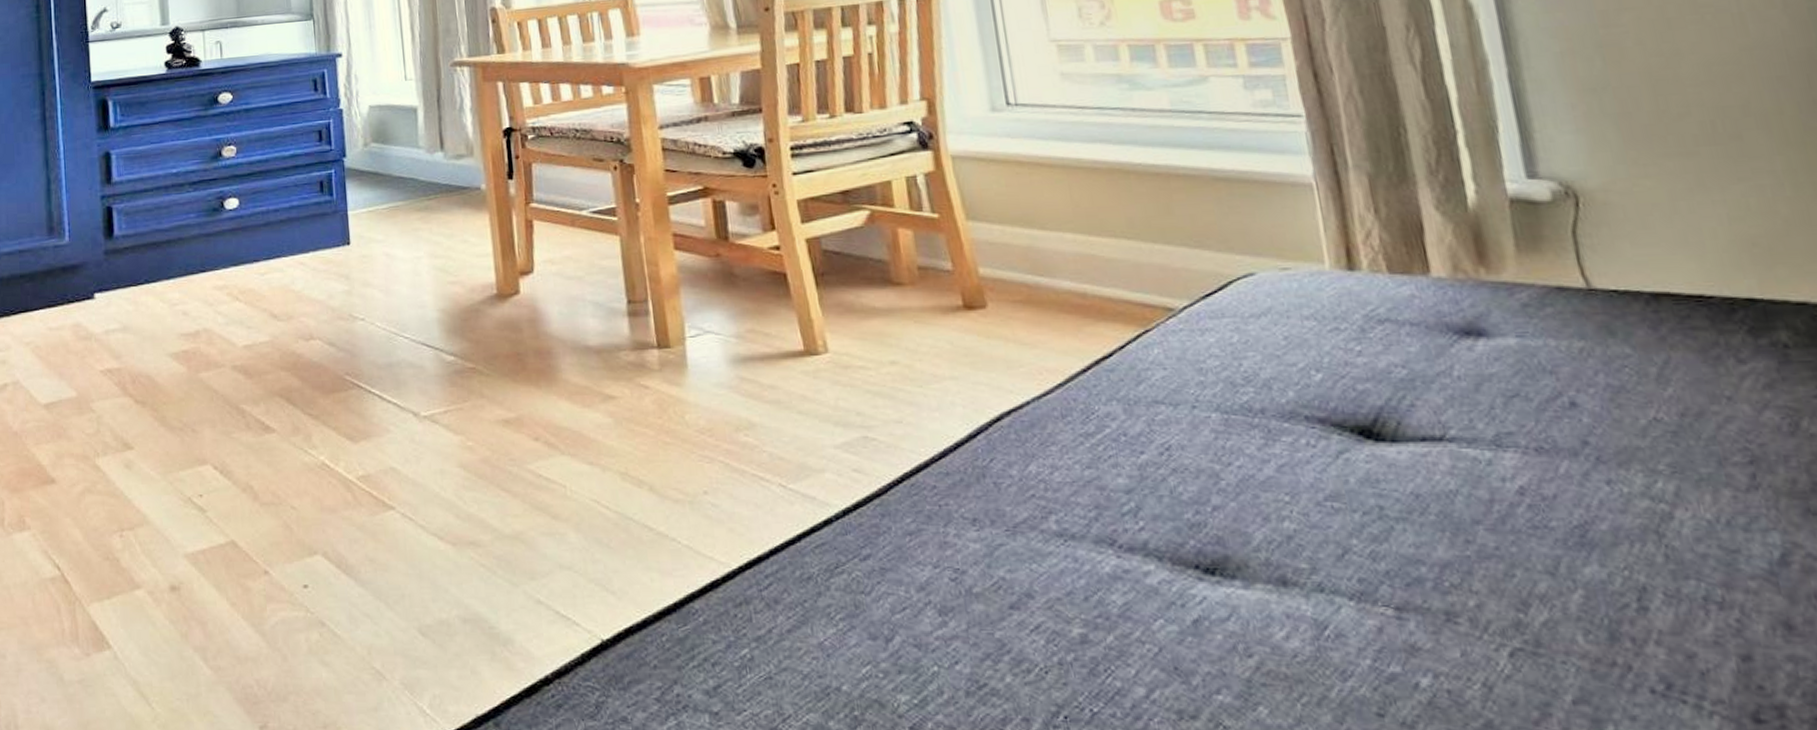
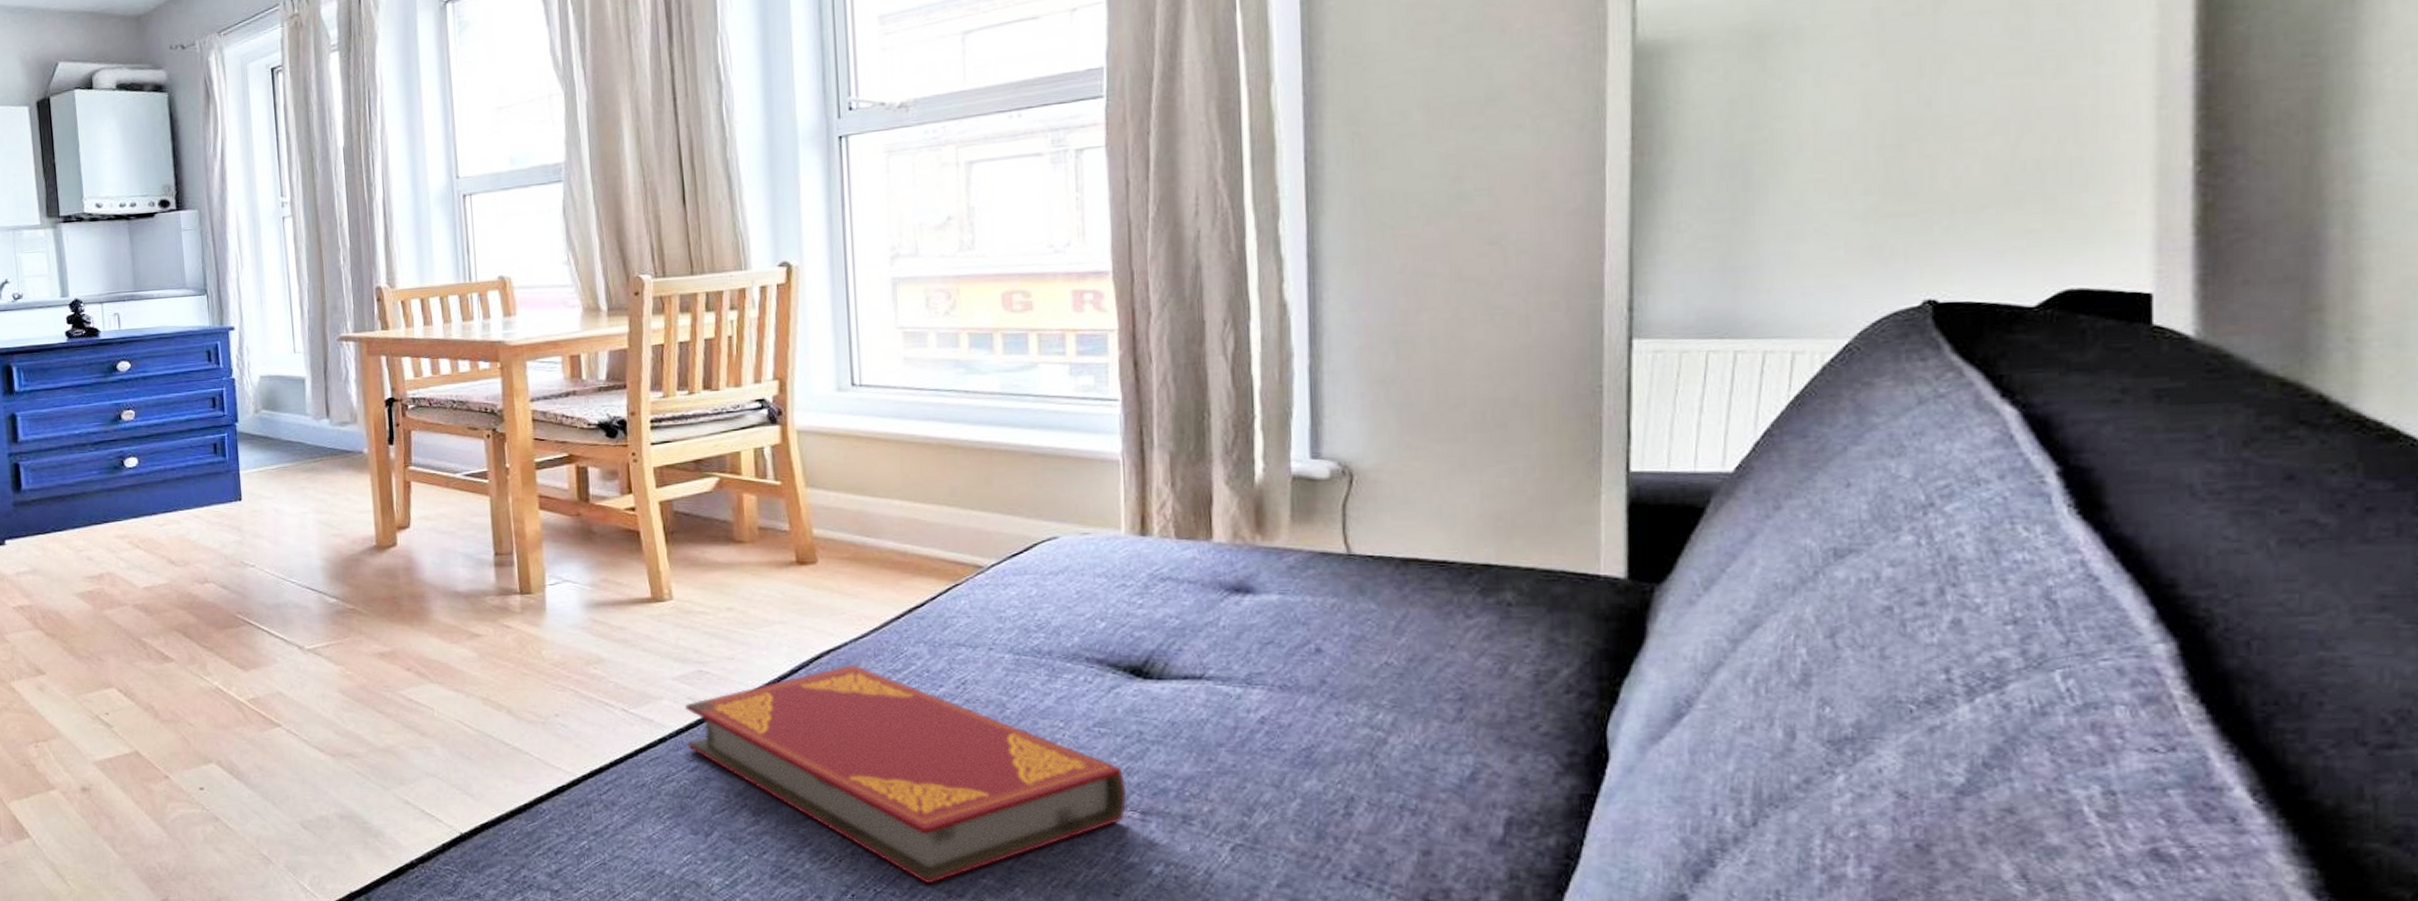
hardback book: none [850,428,1377,702] -> present [684,665,1126,884]

